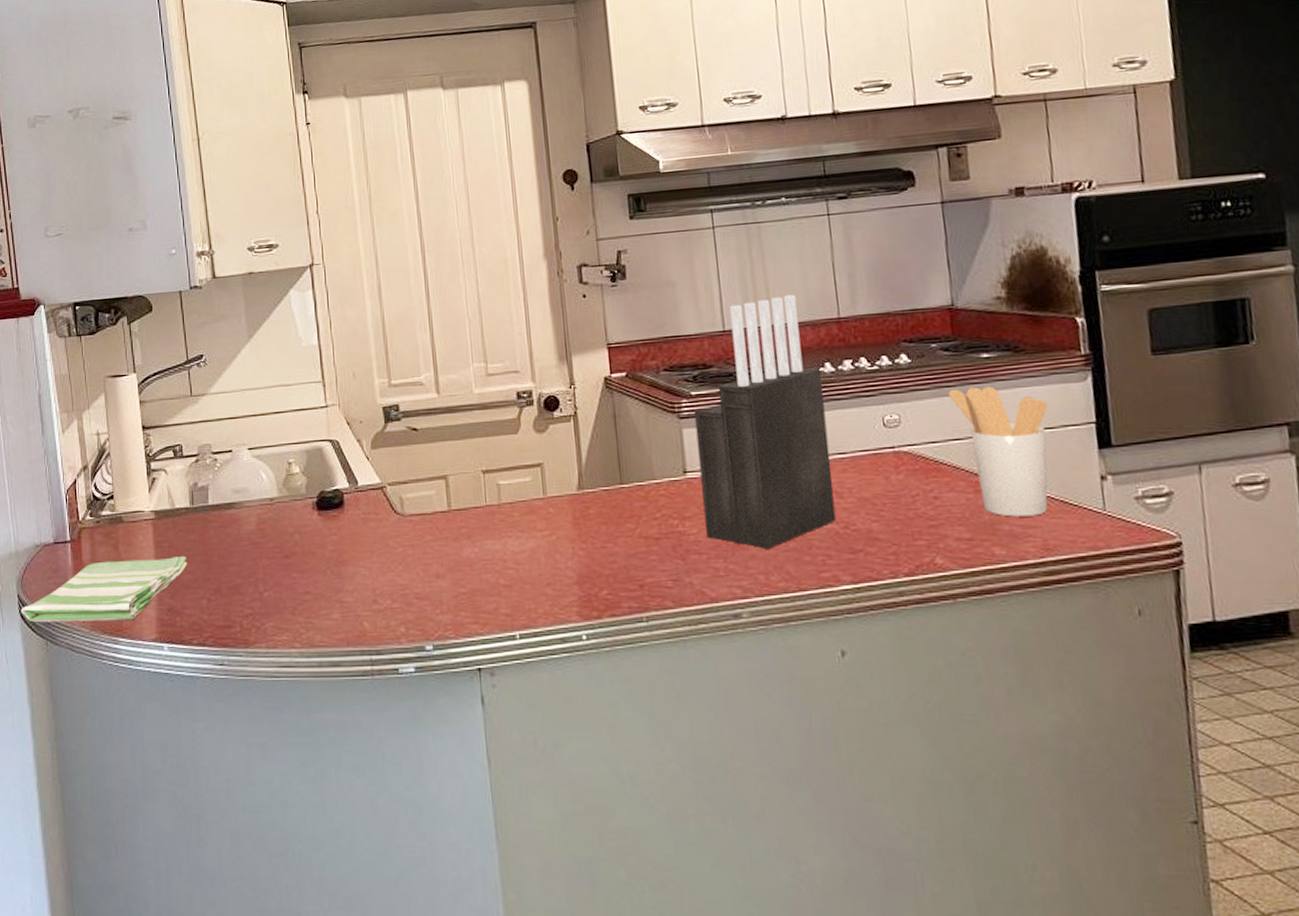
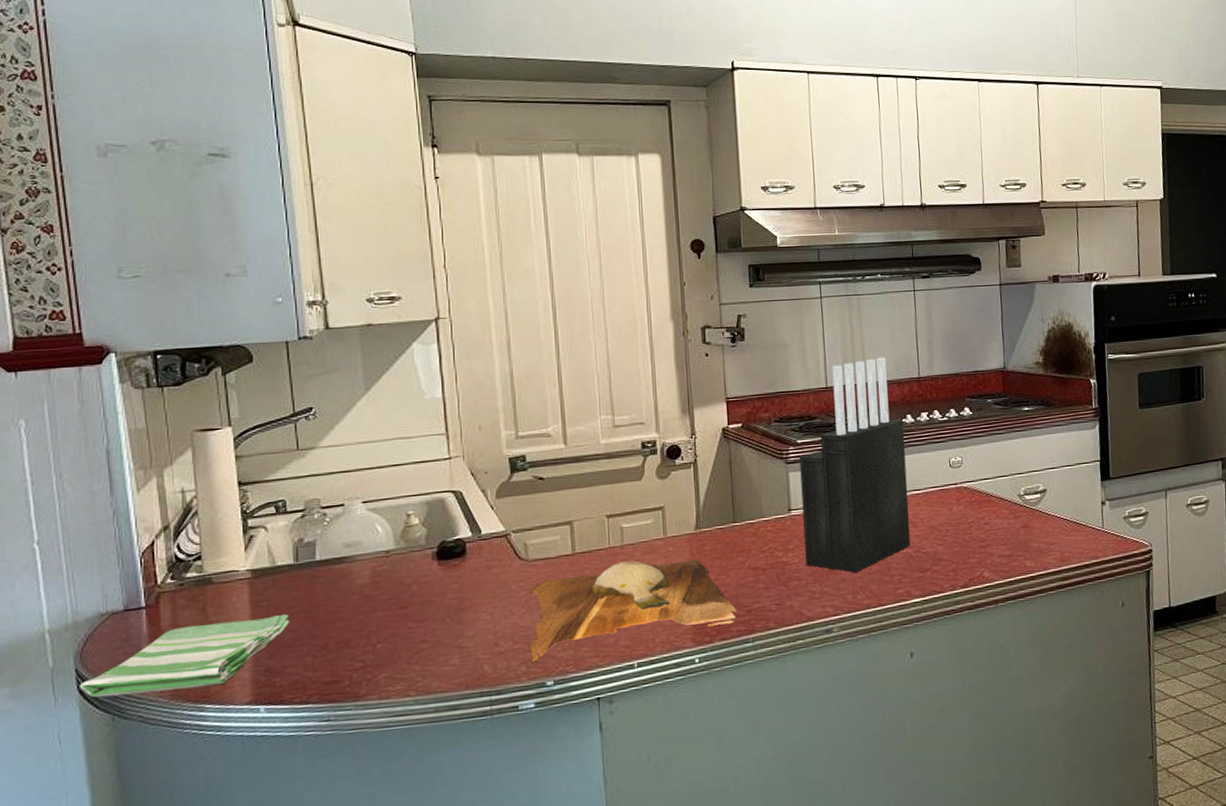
cutting board: none [406,520,628,624] -> present [529,559,738,662]
utensil holder: present [949,386,1048,517] -> none [999,433,1069,537]

